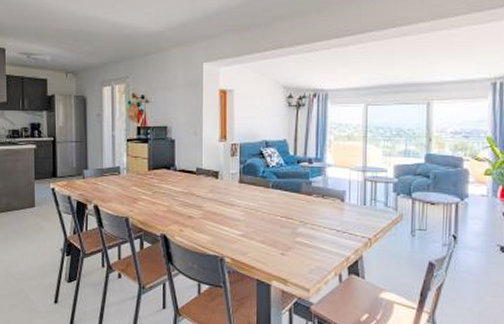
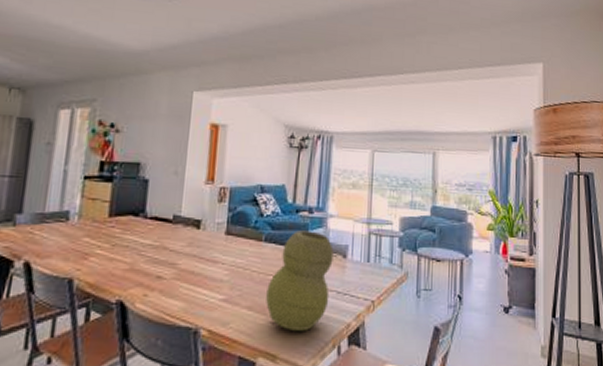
vase: none [276,178,332,261] -> present [266,230,334,331]

